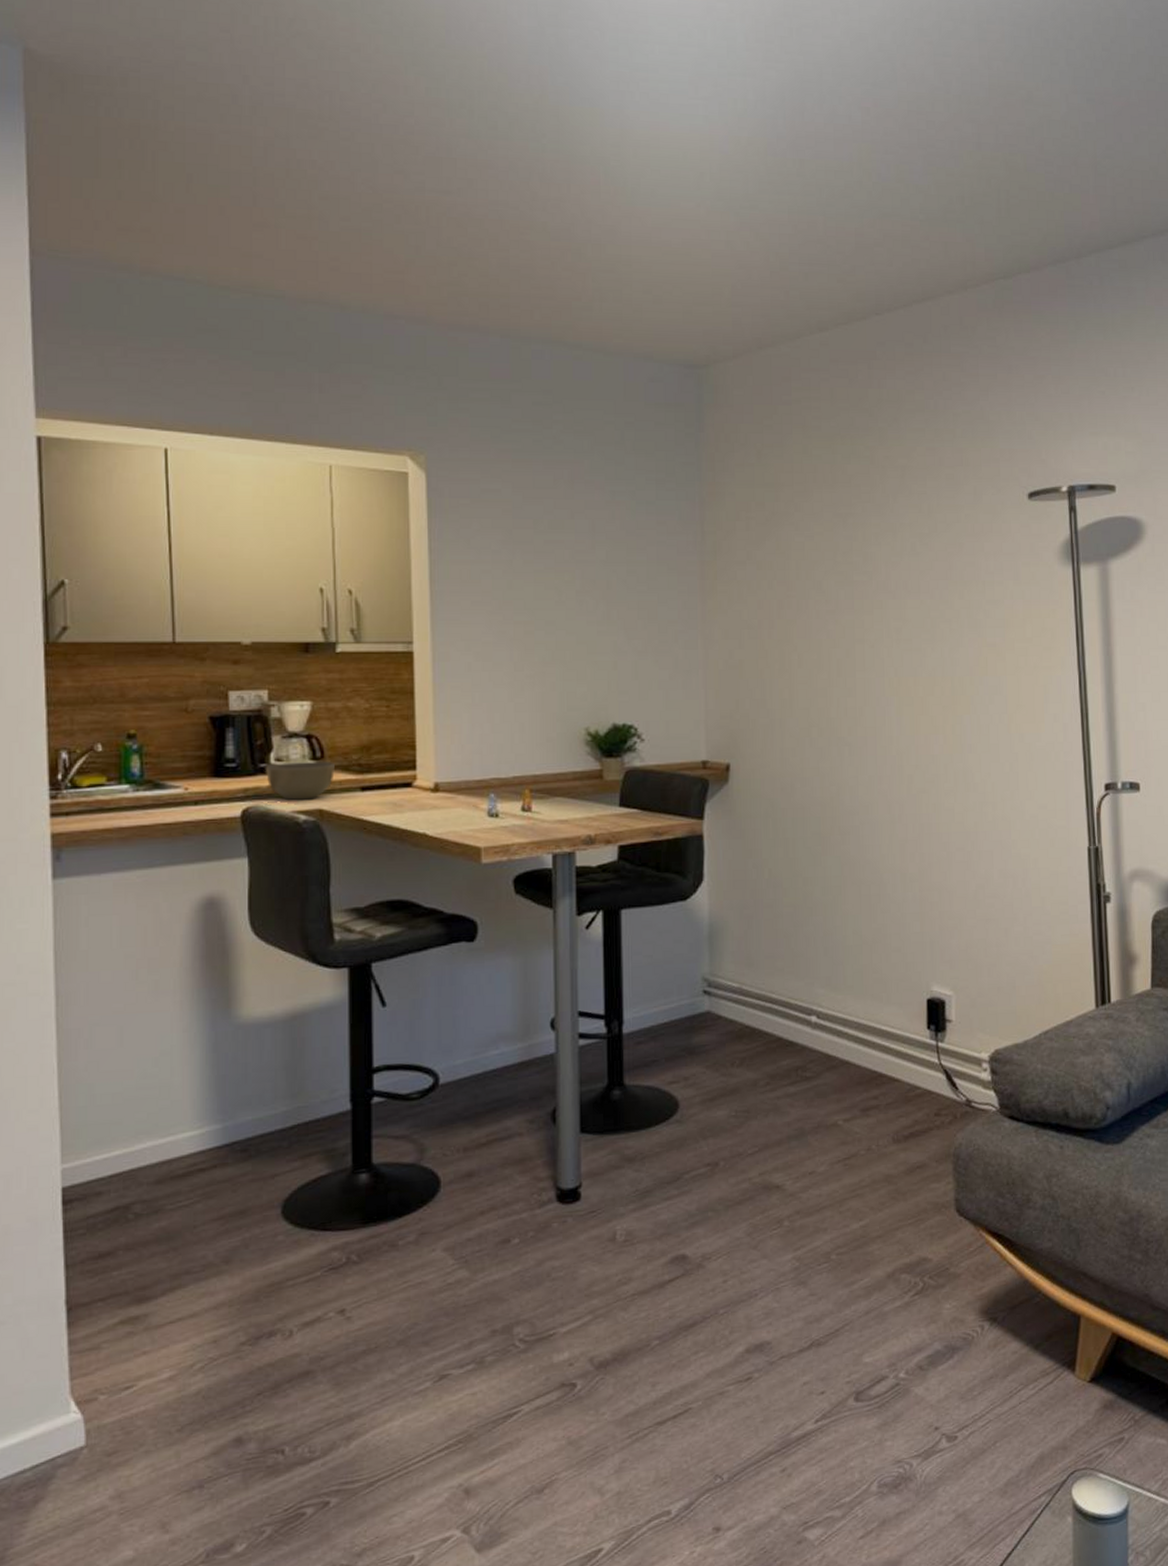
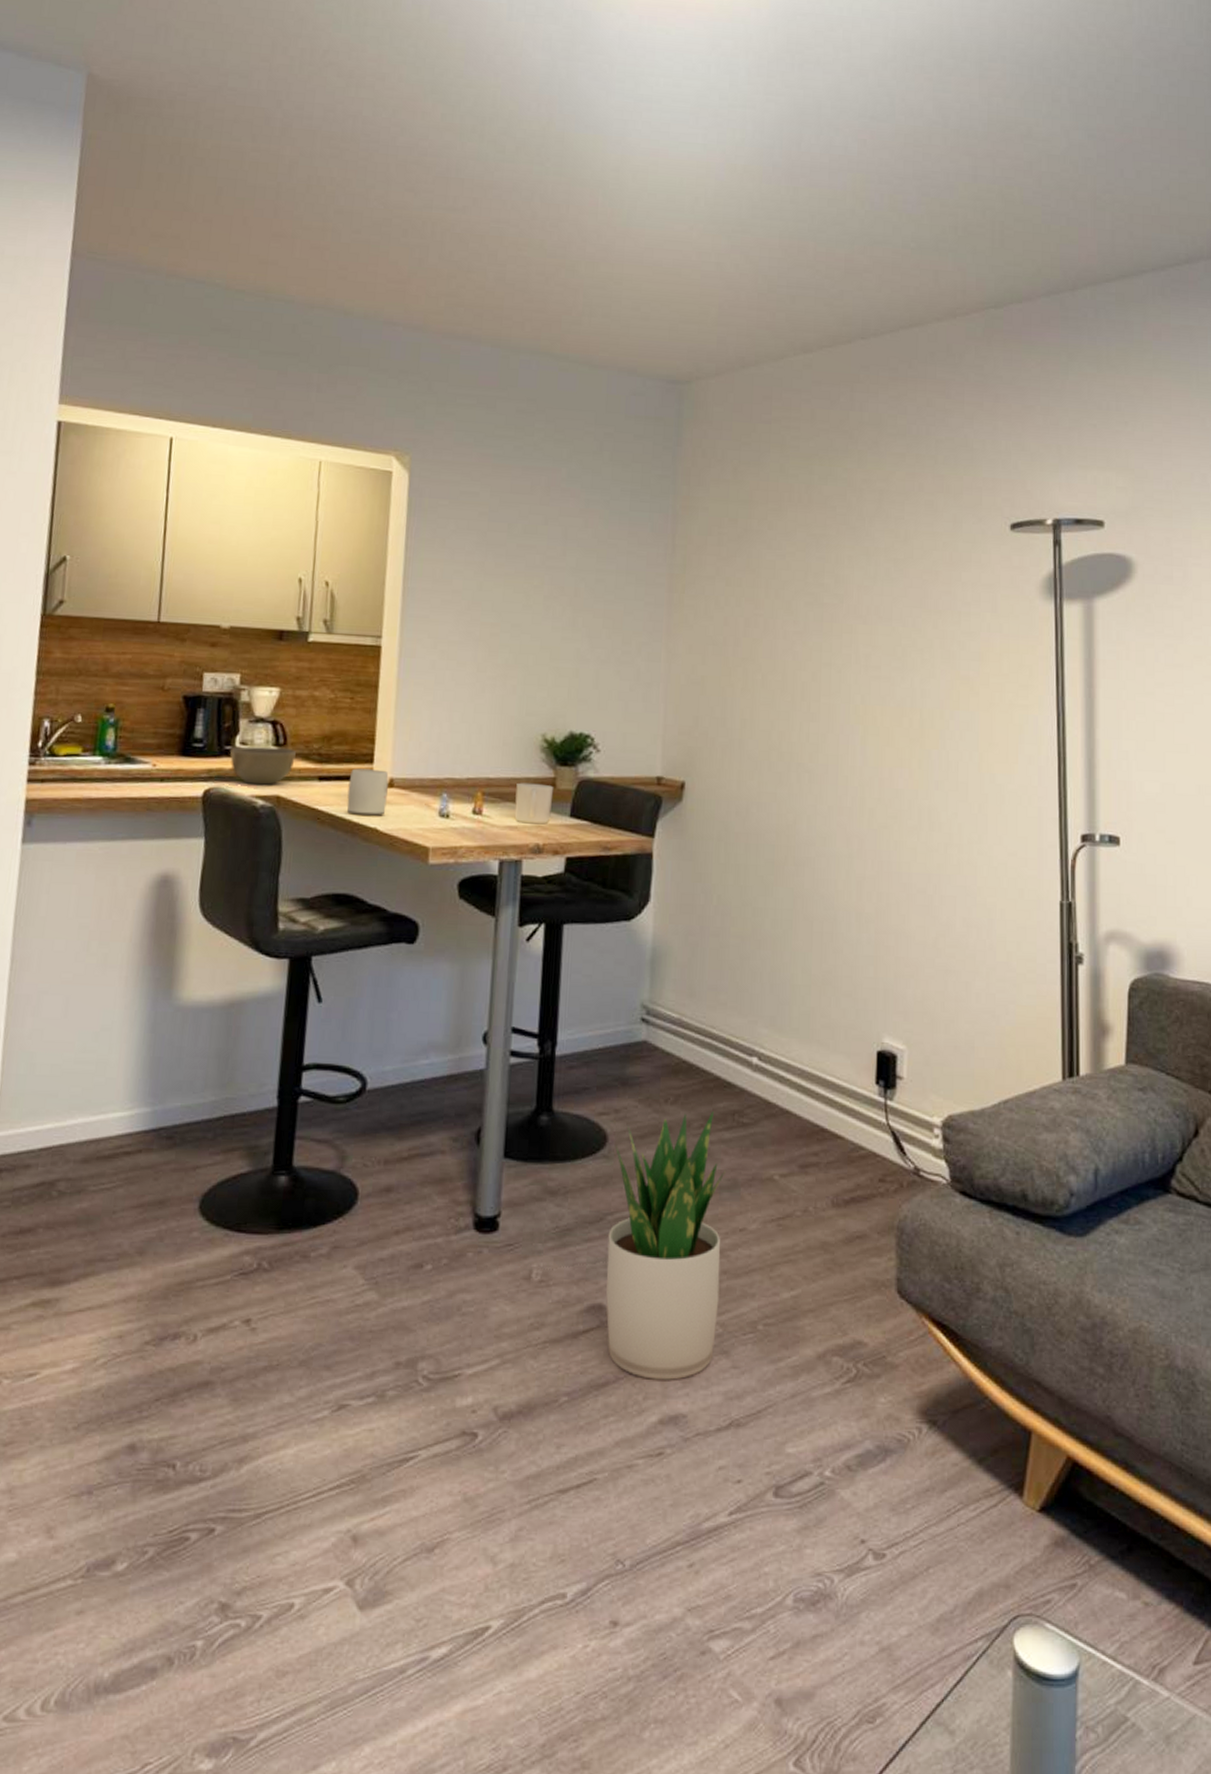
mug: none [392,775,433,822] -> present [346,768,389,816]
mug: none [563,776,601,818] -> present [514,782,554,826]
planter: none [686,1069,794,1315] -> present [606,1111,726,1380]

